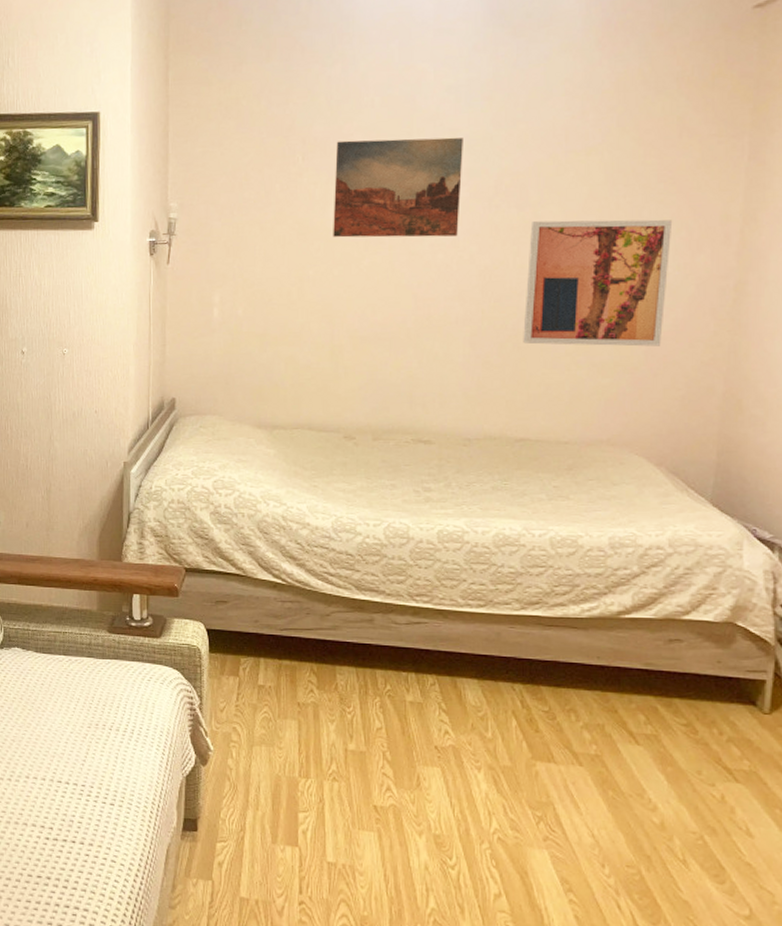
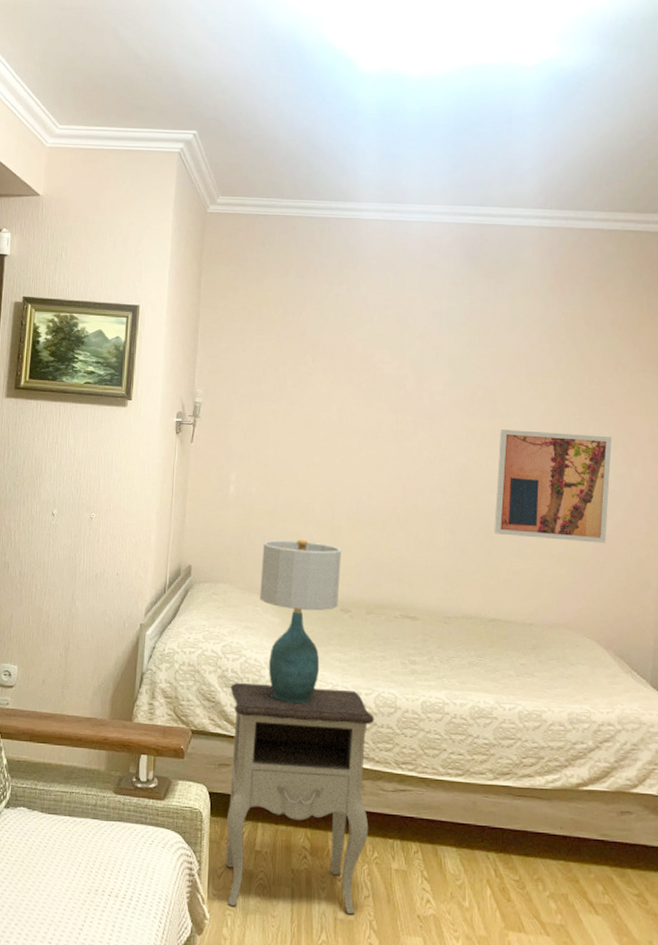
nightstand: none [224,518,385,746] -> present [225,682,375,915]
table lamp: none [252,364,343,538] -> present [260,540,341,704]
wall art: present [333,137,463,238] -> none [336,348,445,437]

